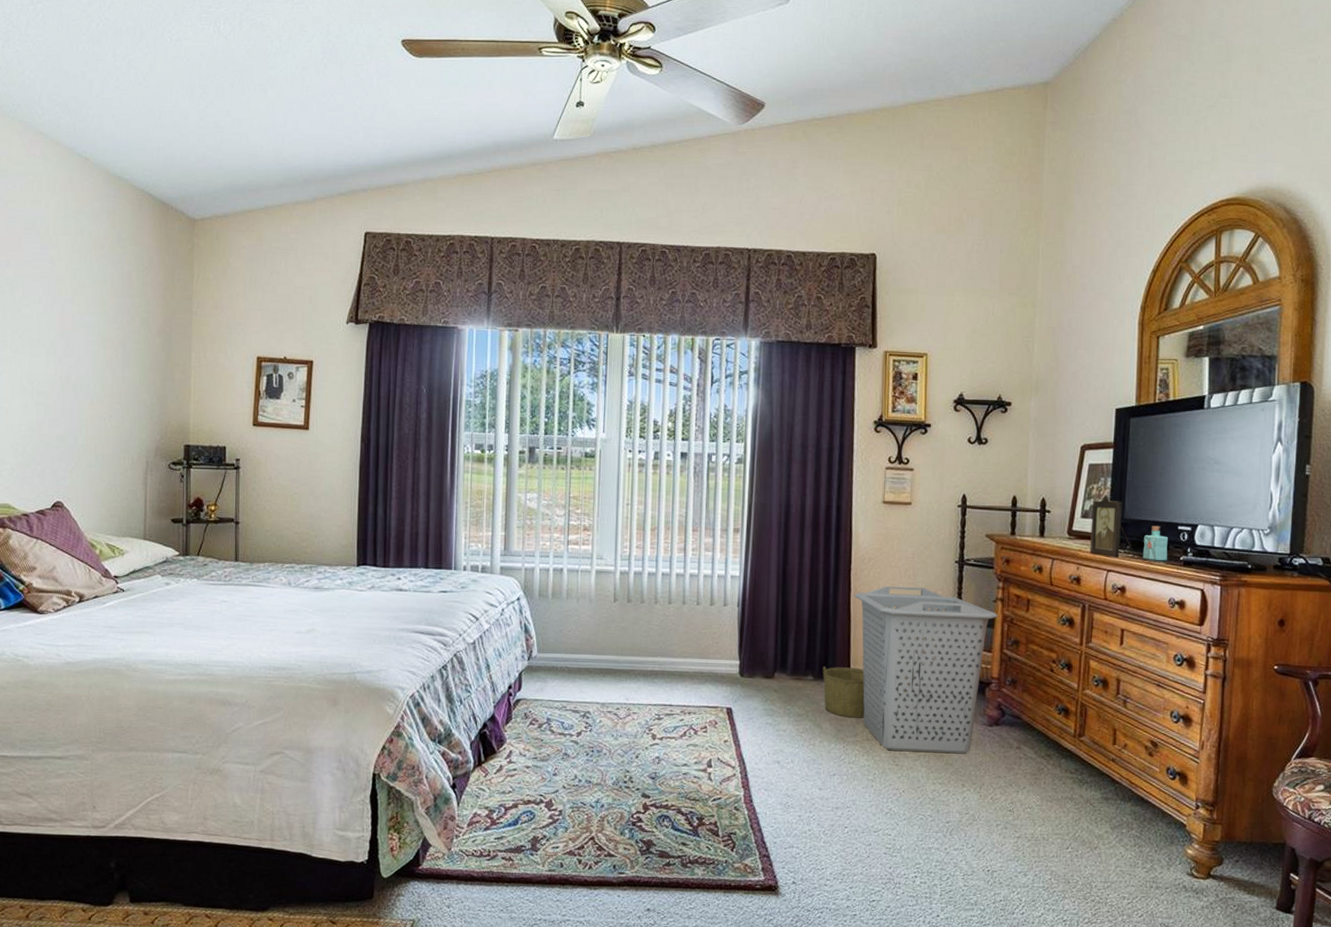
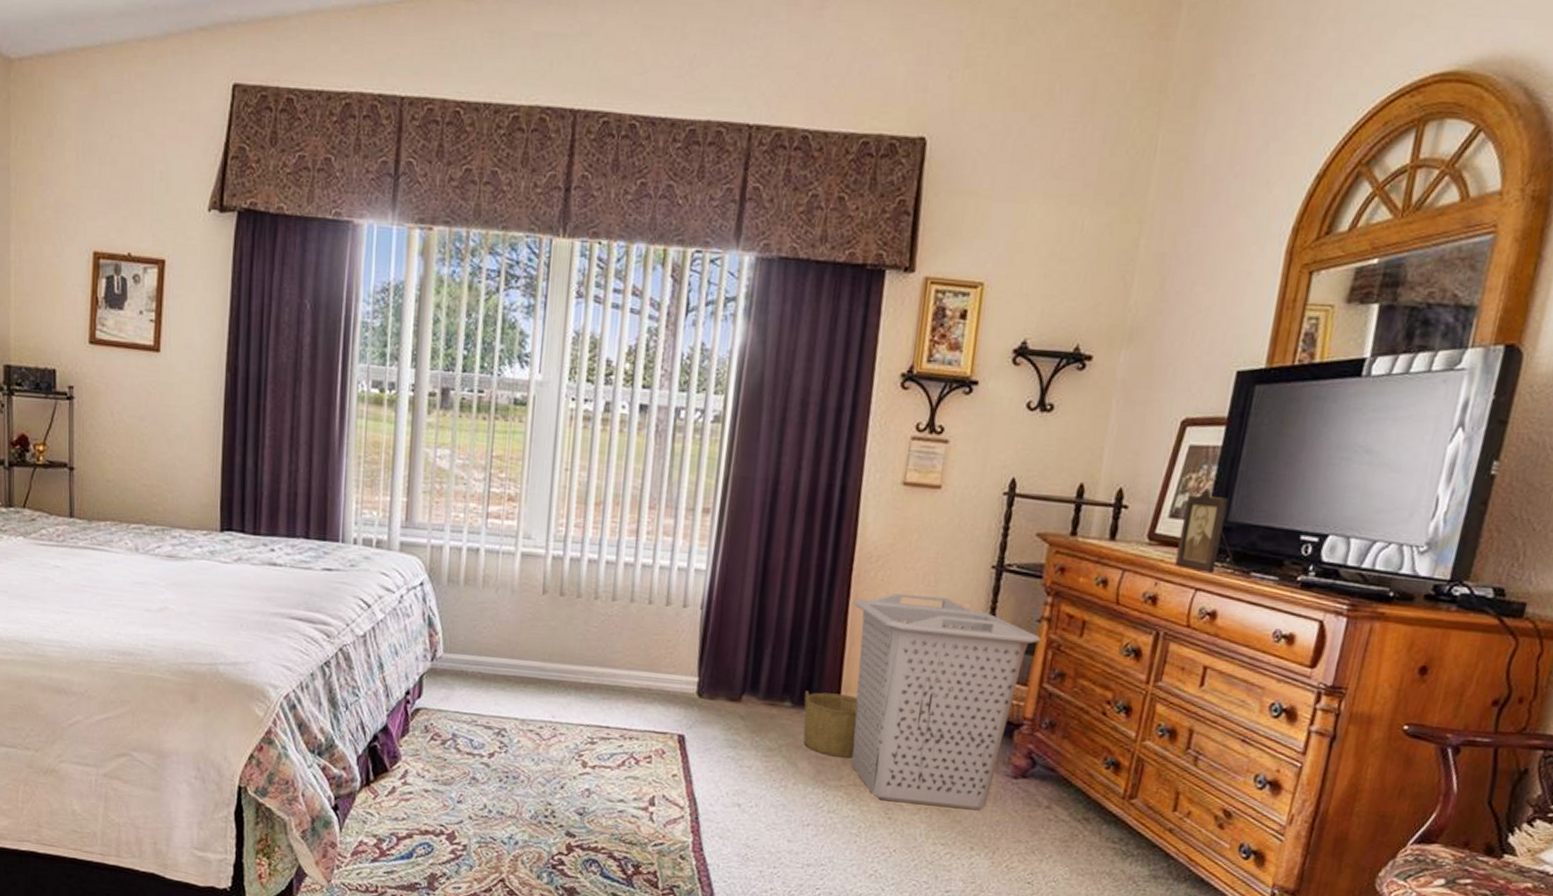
perfume: present [1142,525,1169,563] -> none [1245,533,1286,583]

